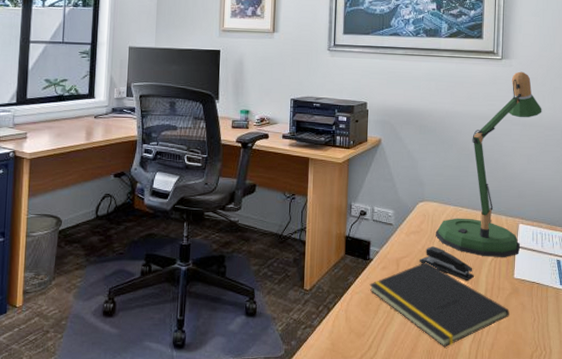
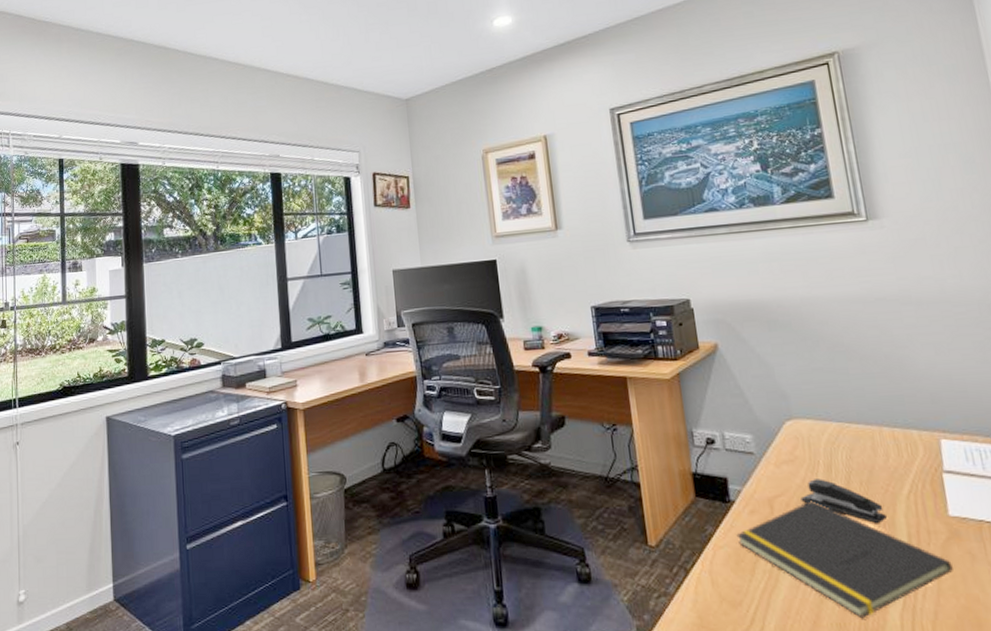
desk lamp: present [435,71,542,257] -> none [816,232,950,489]

